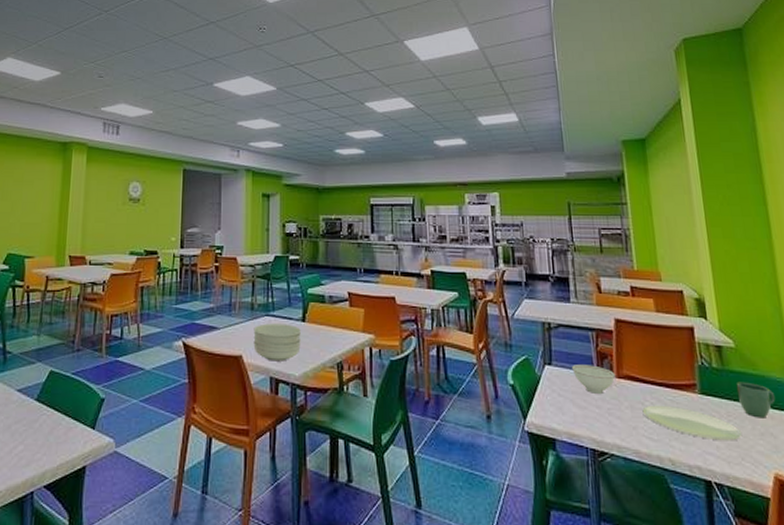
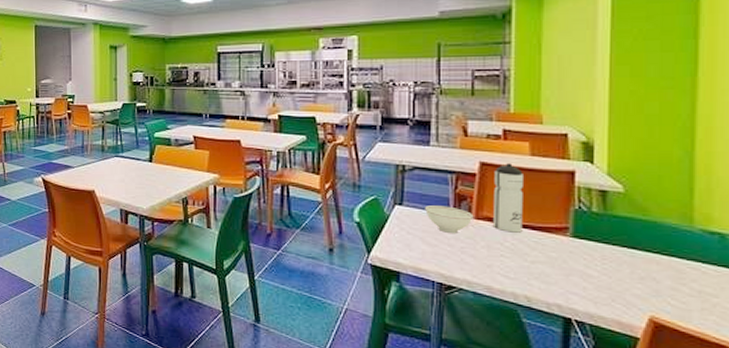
bowl: present [253,323,301,362] -> none [104,163,148,196]
water bottle: none [628,320,659,391] -> present [492,163,523,233]
plate: present [642,405,743,441] -> none [500,245,617,283]
mug: present [736,381,776,418] -> none [618,226,666,263]

